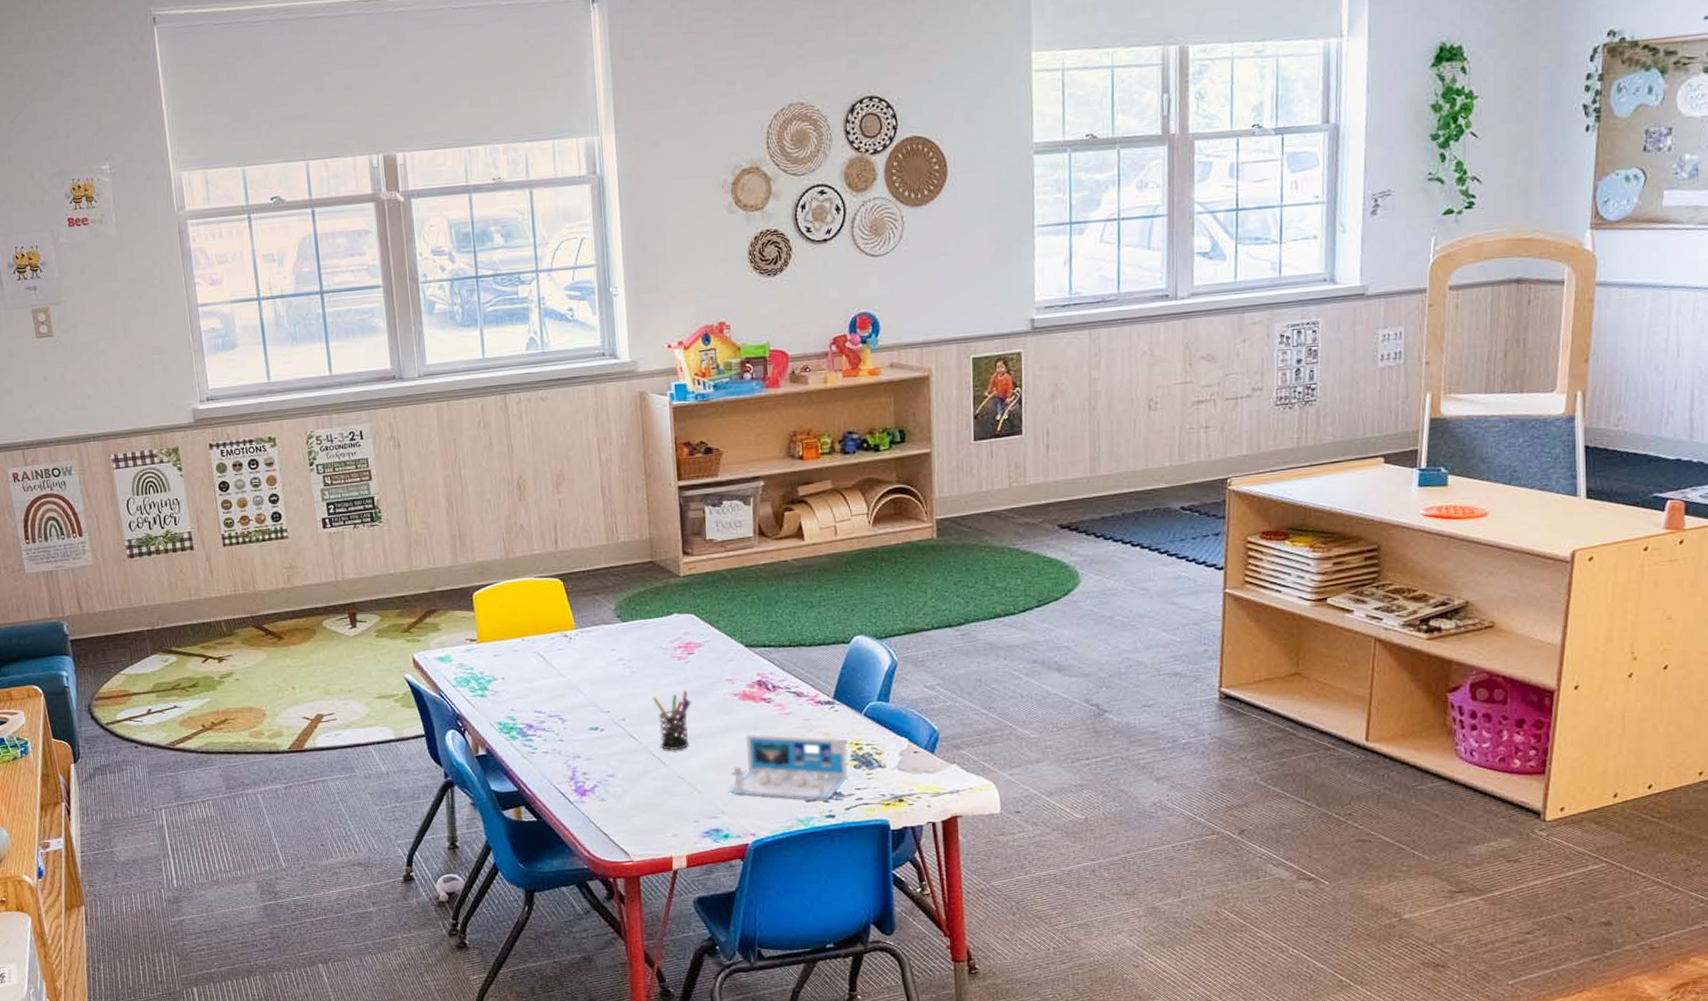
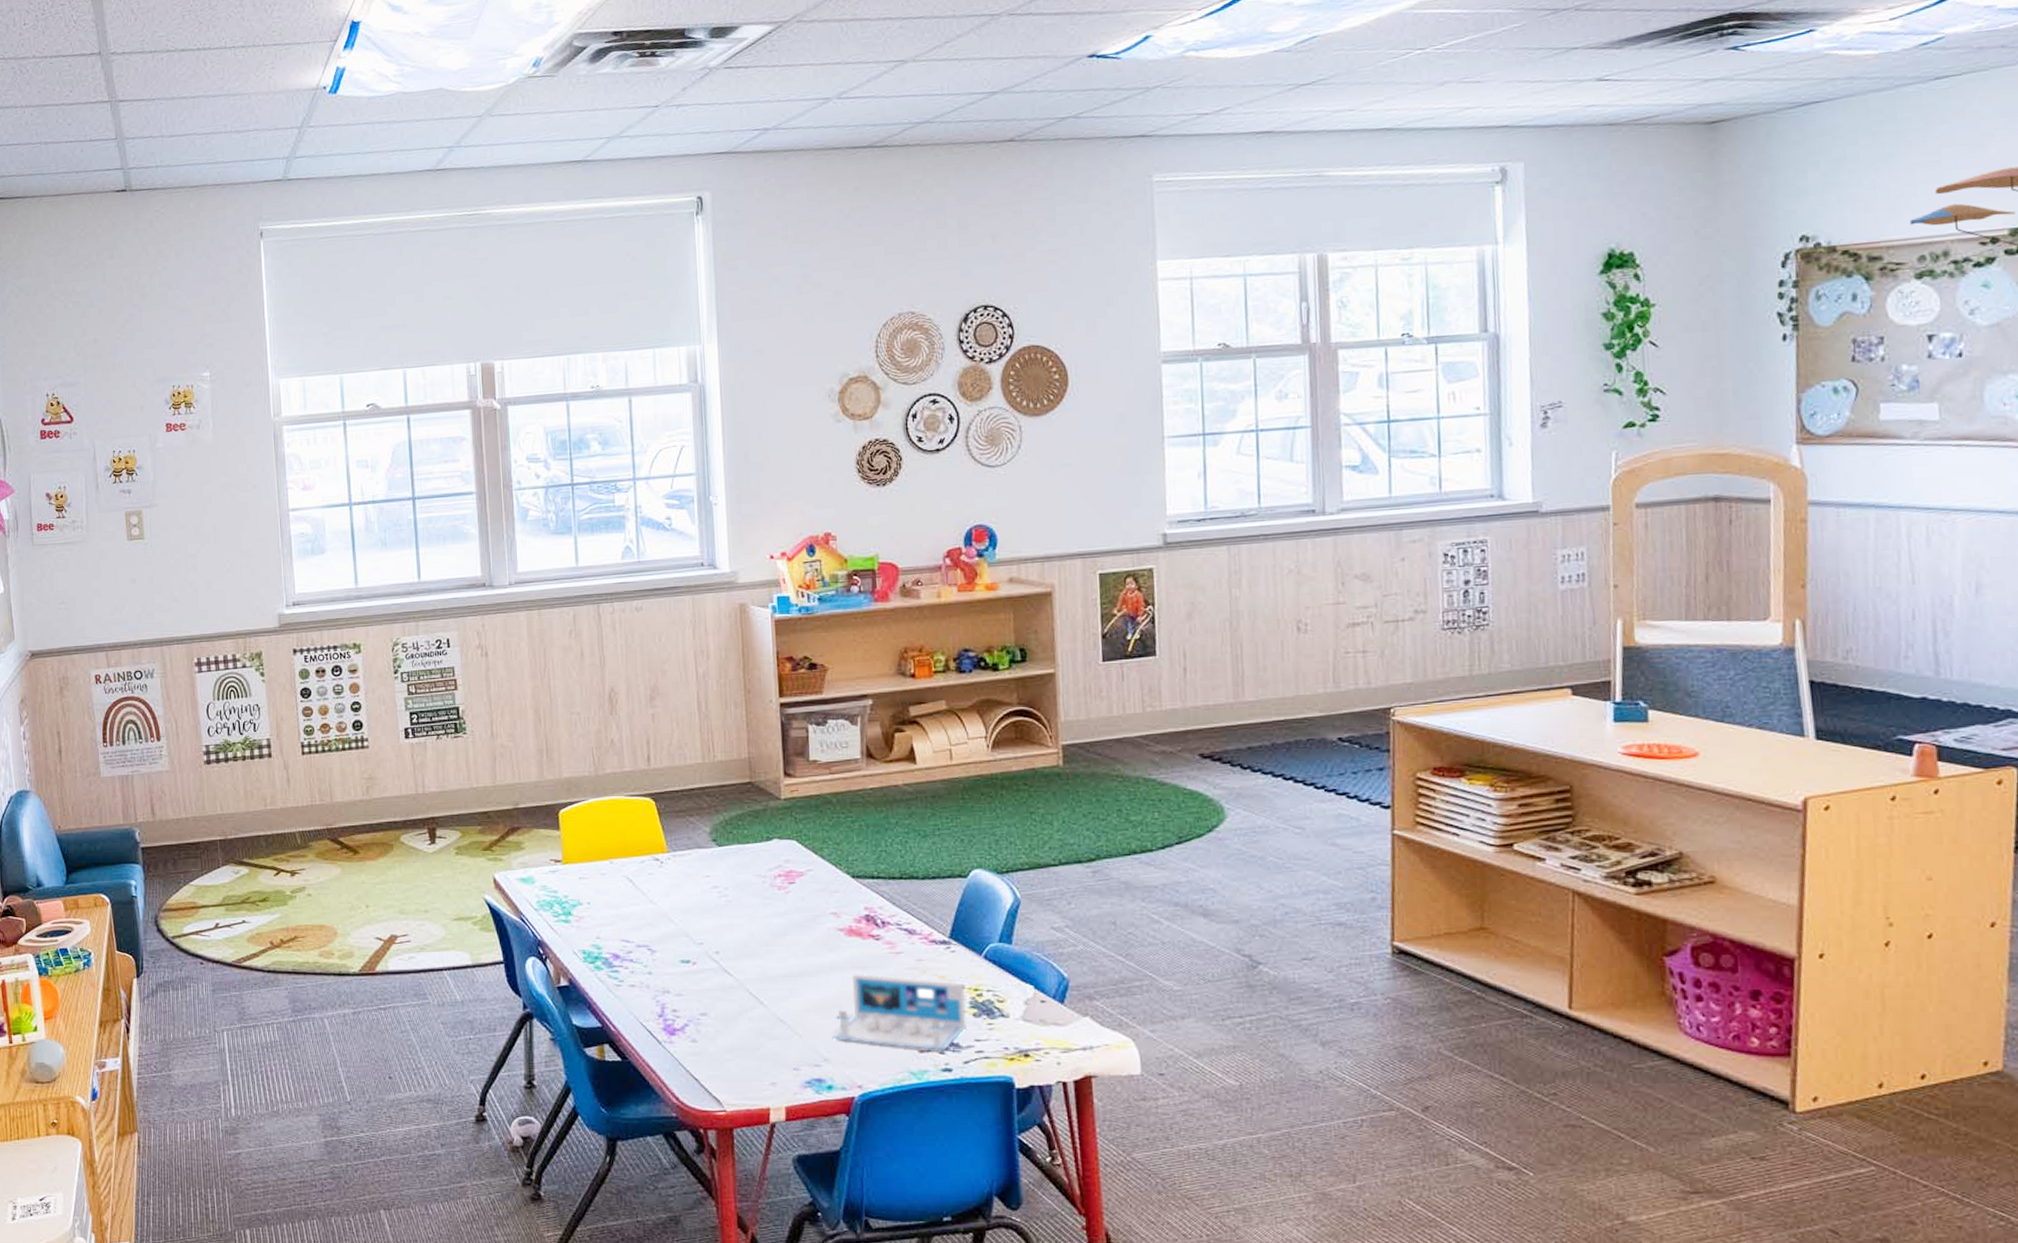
pen holder: present [652,690,692,750] -> none [749,923,792,988]

